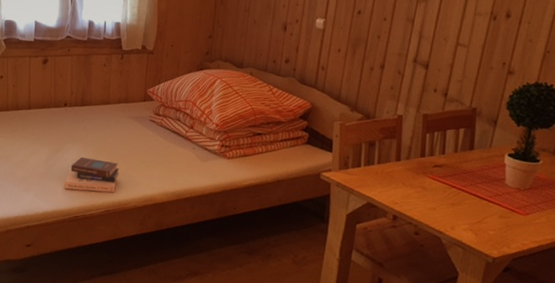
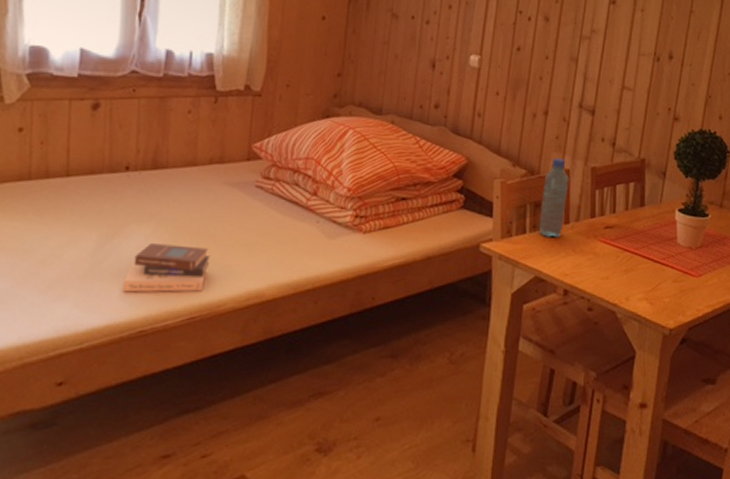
water bottle: none [372,105,402,172] -> present [538,158,569,238]

